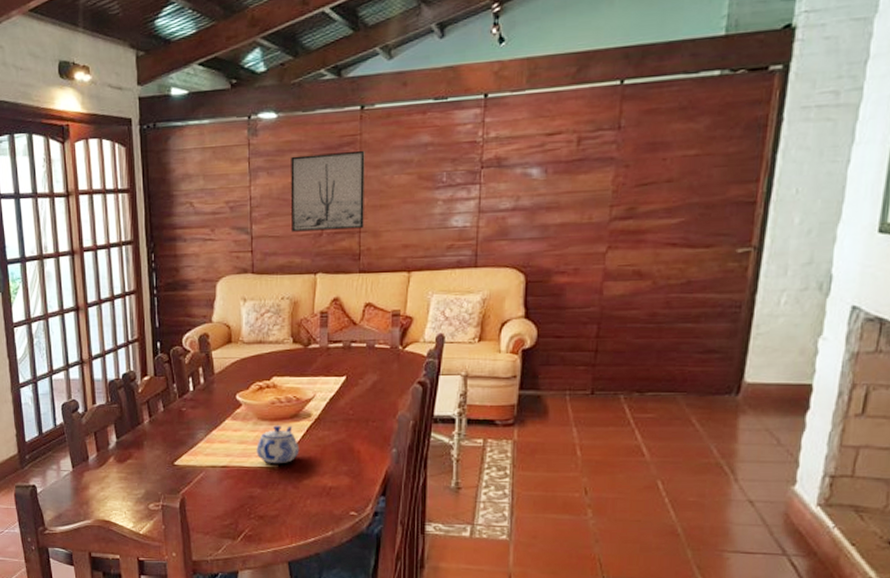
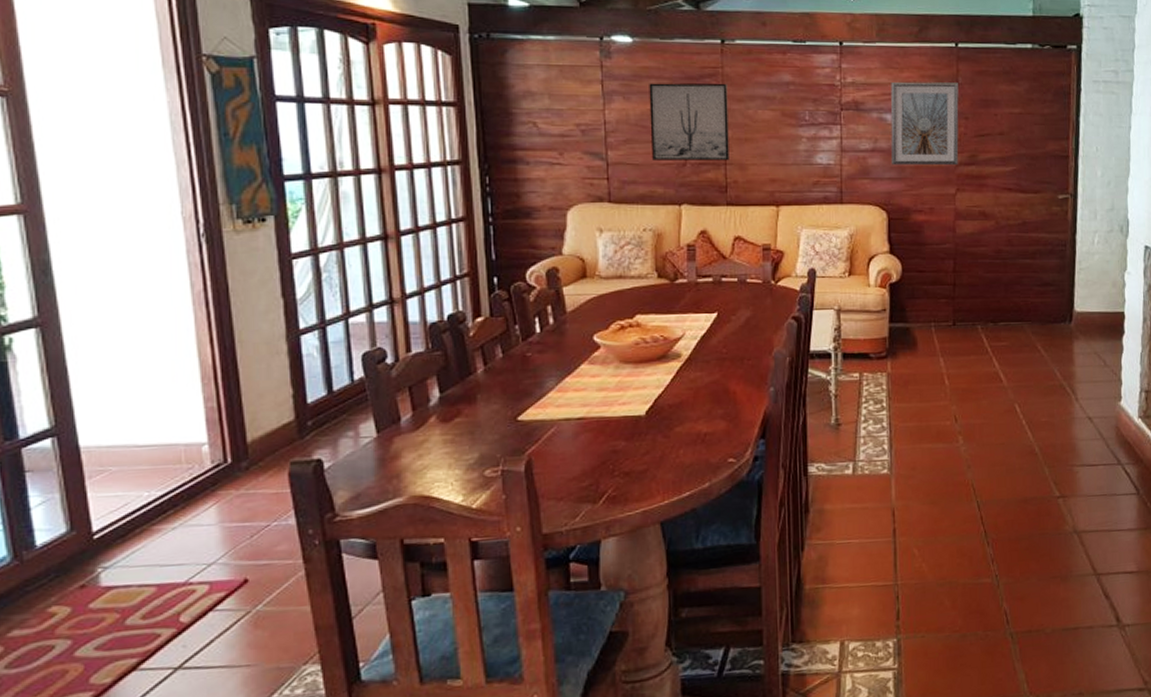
teapot: present [256,425,300,463] -> none [619,367,669,411]
picture frame: none [534,126,620,224] -> present [890,81,959,166]

